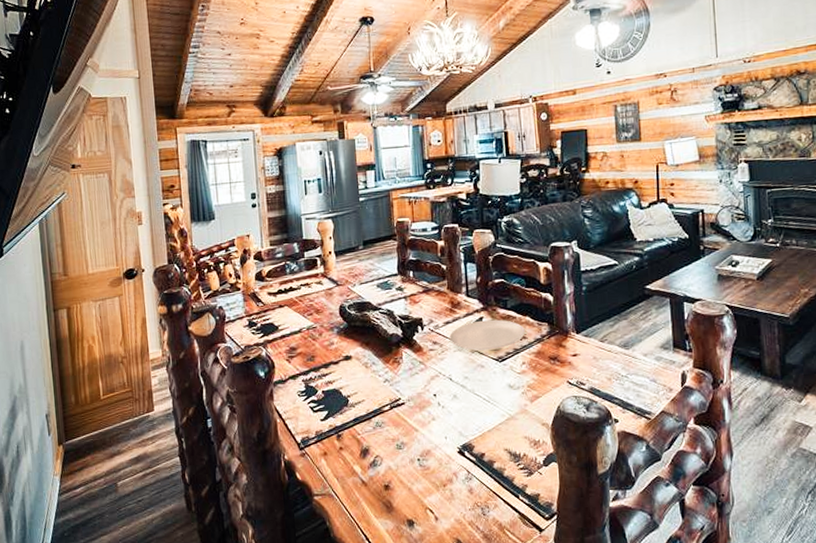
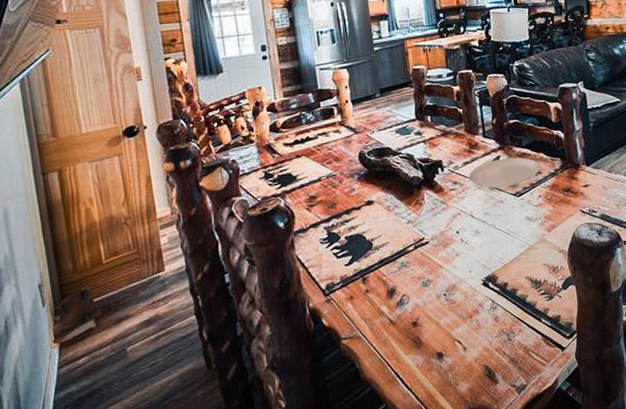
boot: none [53,419,98,473] -> present [50,285,102,345]

